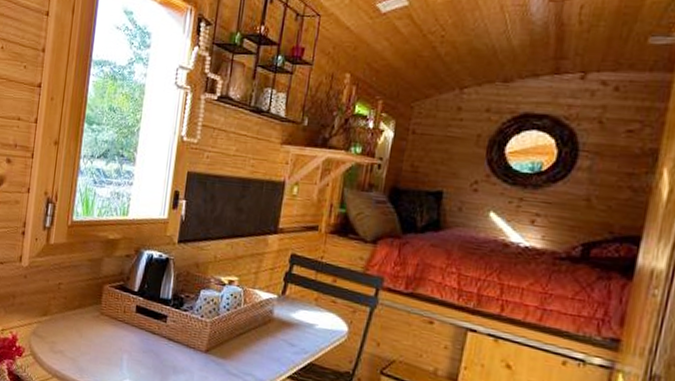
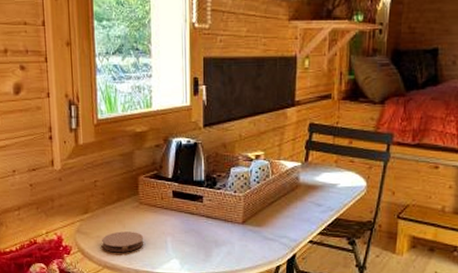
coaster: none [55,340,100,364] -> present [102,231,144,252]

